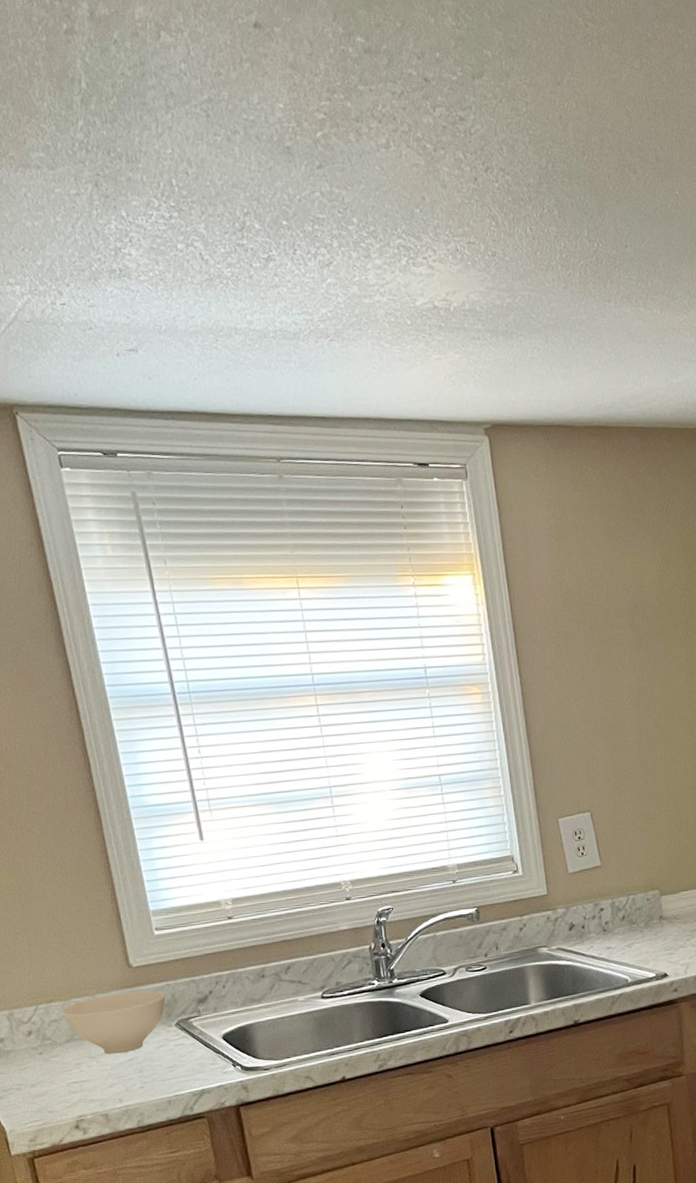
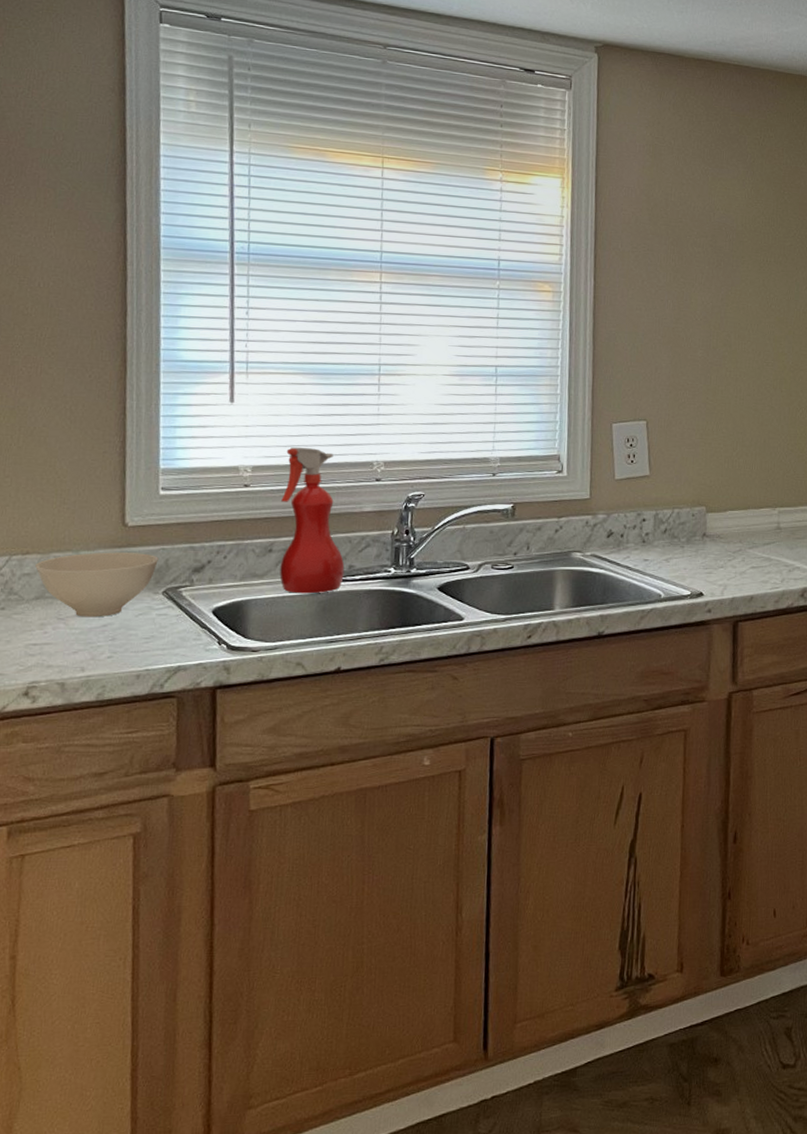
spray bottle: none [260,875,334,1013] -> present [279,447,345,594]

